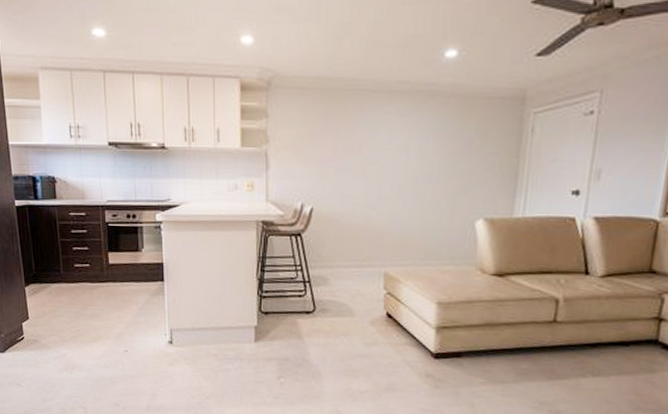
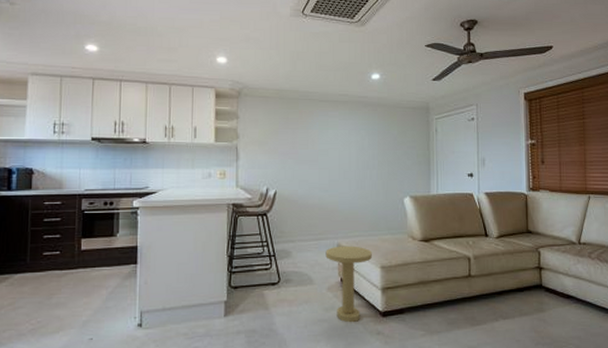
side table: none [369,275,427,362] -> present [325,246,372,323]

